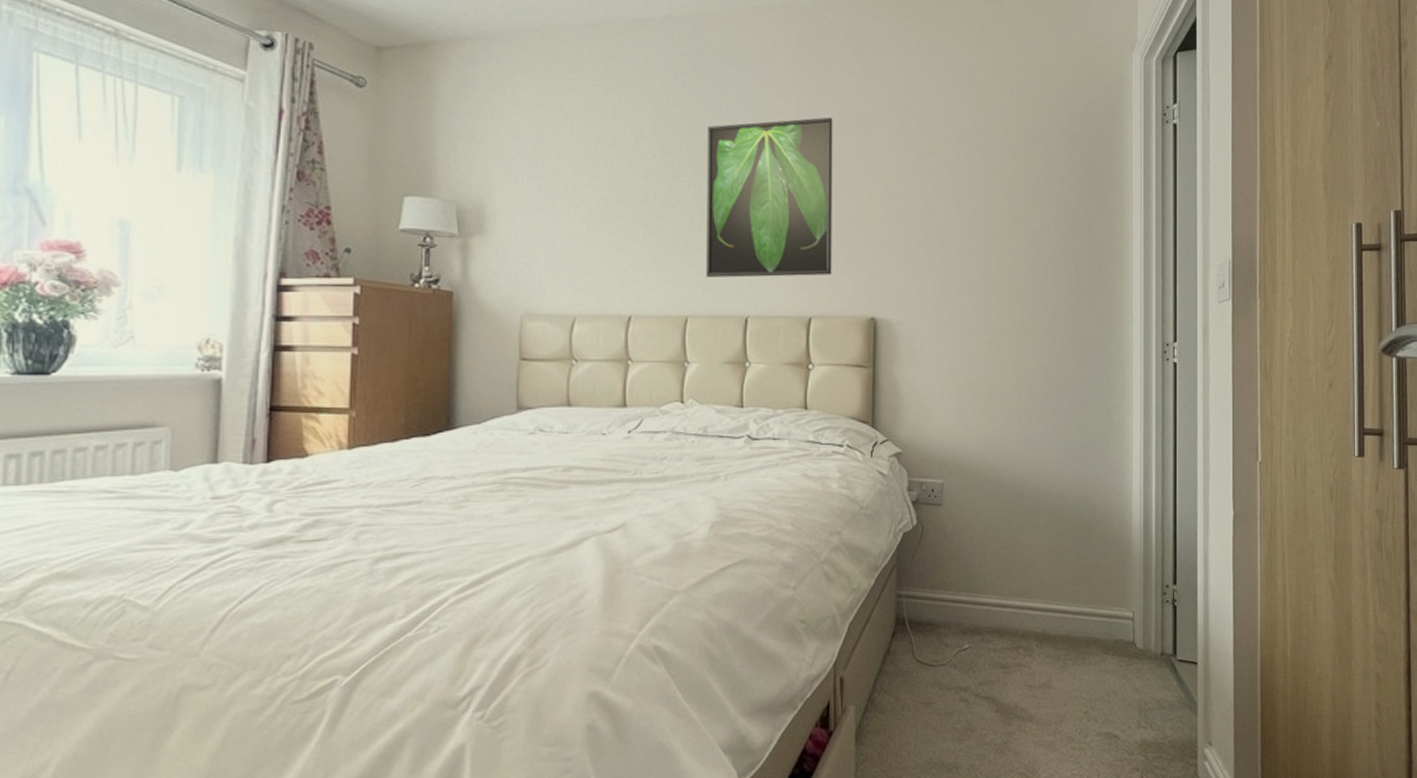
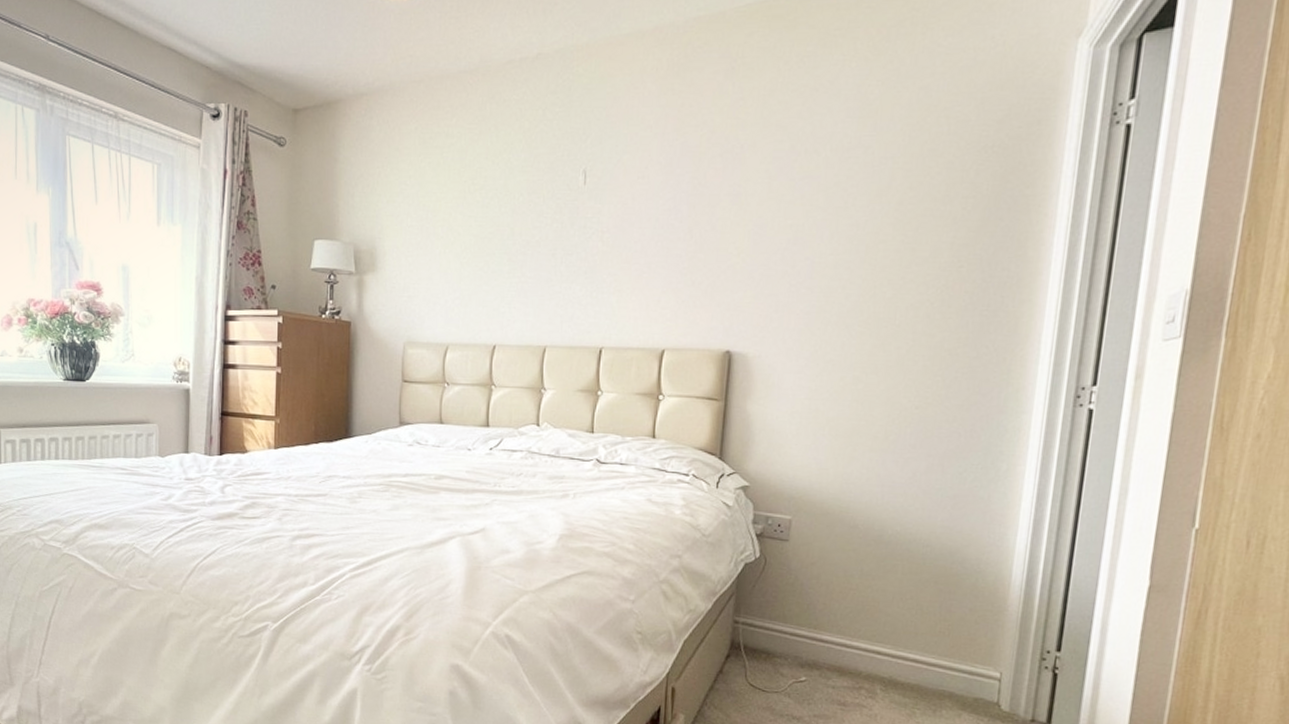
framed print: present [706,117,833,278] -> none [565,145,700,311]

